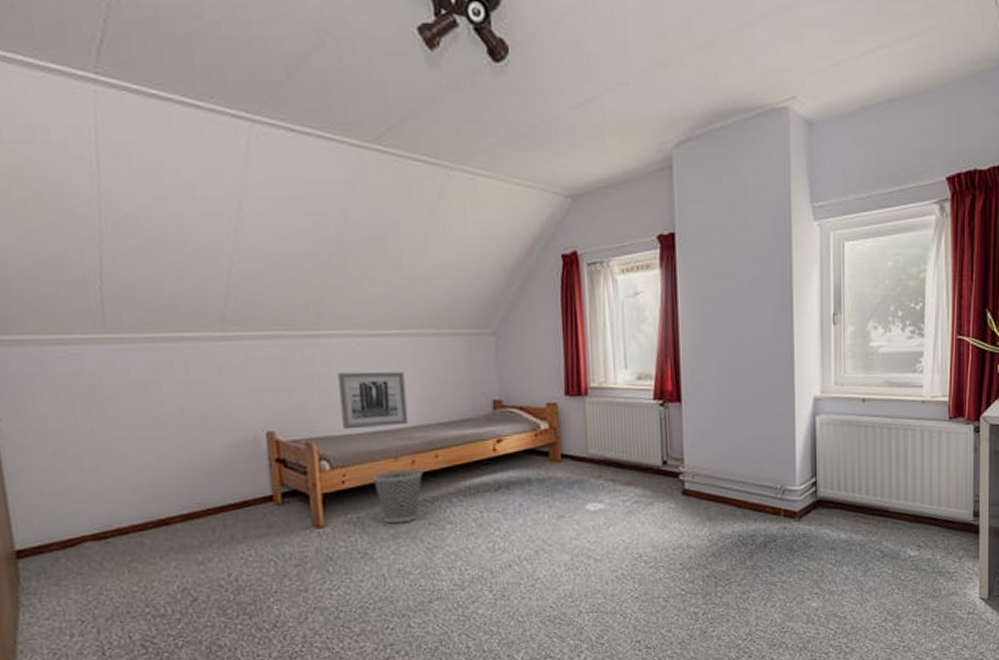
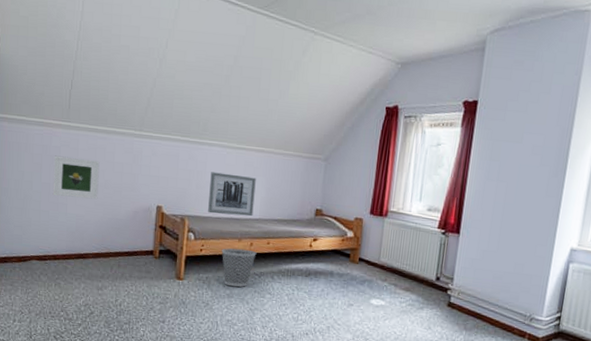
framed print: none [92,383,174,444] -> present [52,155,100,200]

